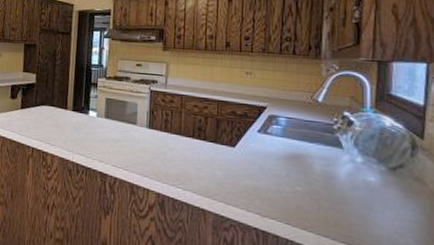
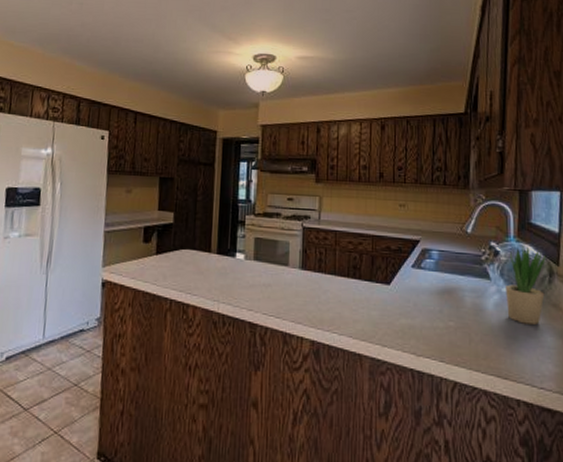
potted plant: none [360,117,409,197] -> present [506,246,547,325]

